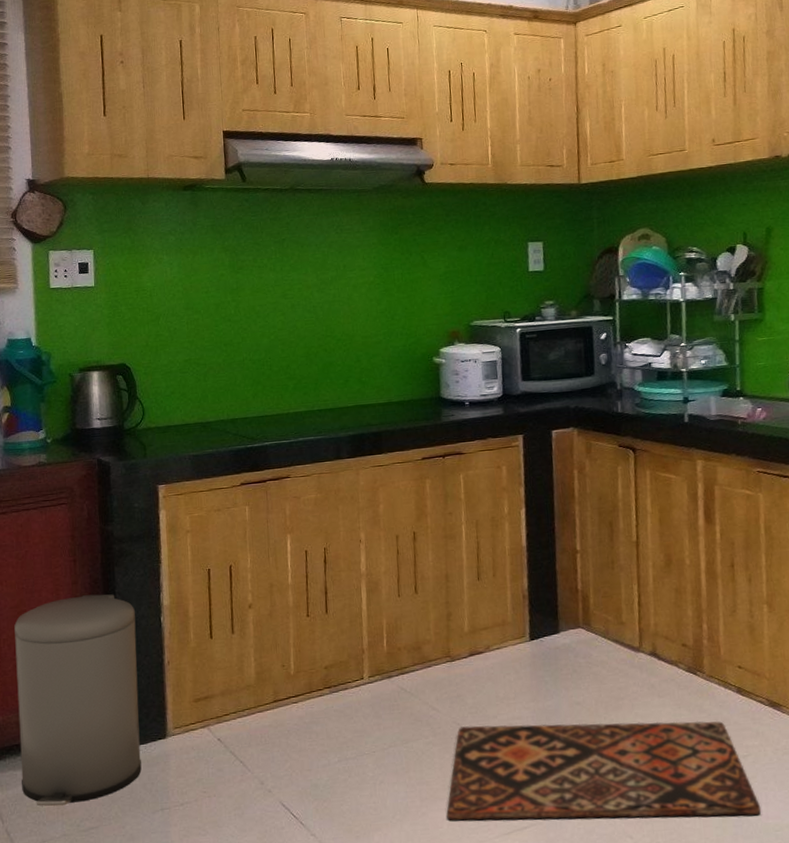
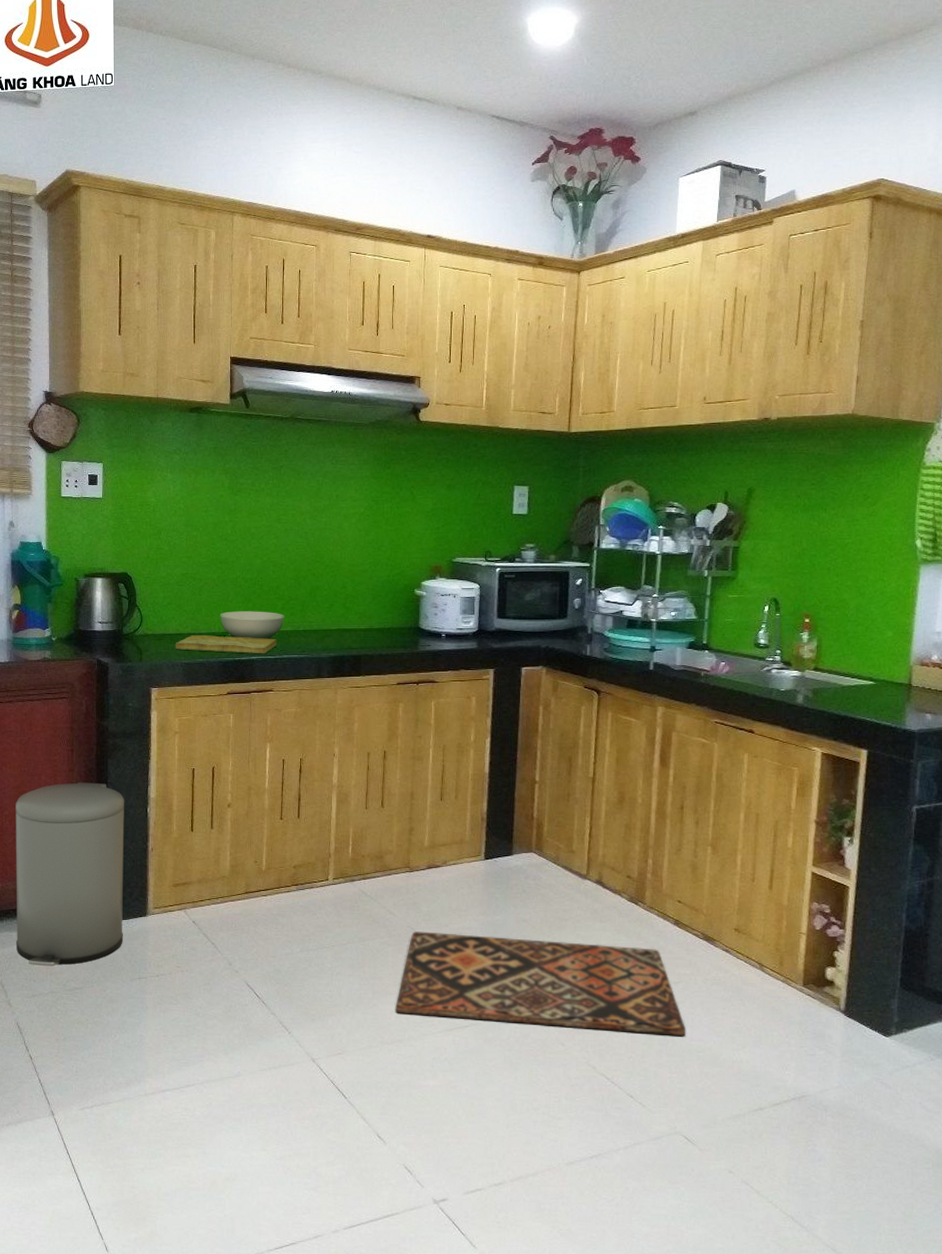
cutting board: none [181,421,292,442] -> present [175,634,277,654]
bowl: none [227,393,298,424] -> present [219,611,285,639]

